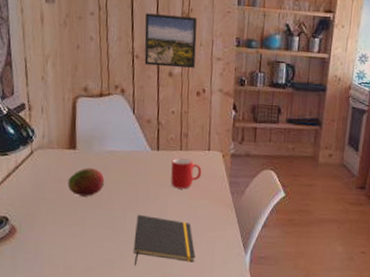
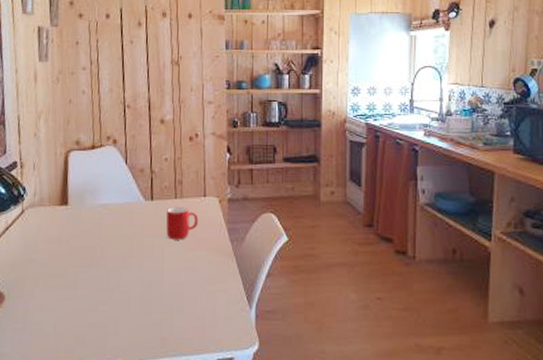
fruit: present [67,168,105,197] -> none [59,224,97,255]
notepad: present [133,215,196,266] -> none [128,272,196,331]
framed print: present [144,13,198,69] -> none [135,64,187,114]

